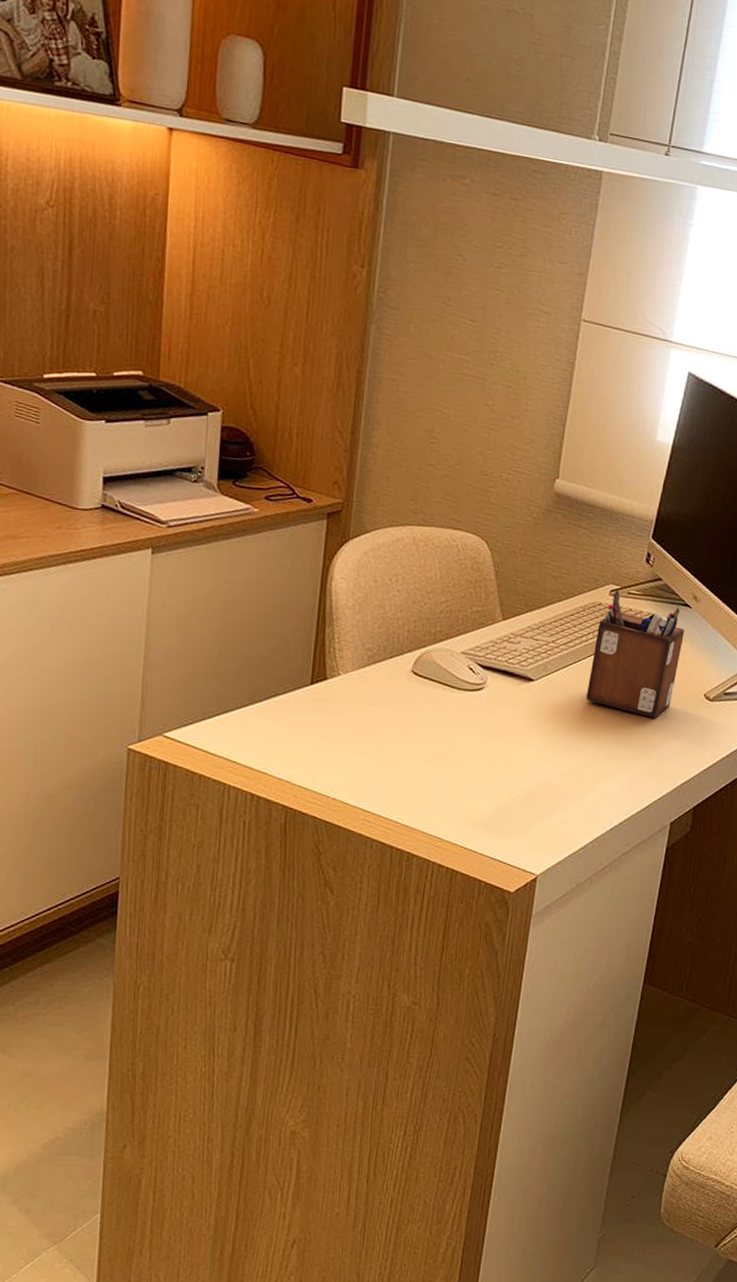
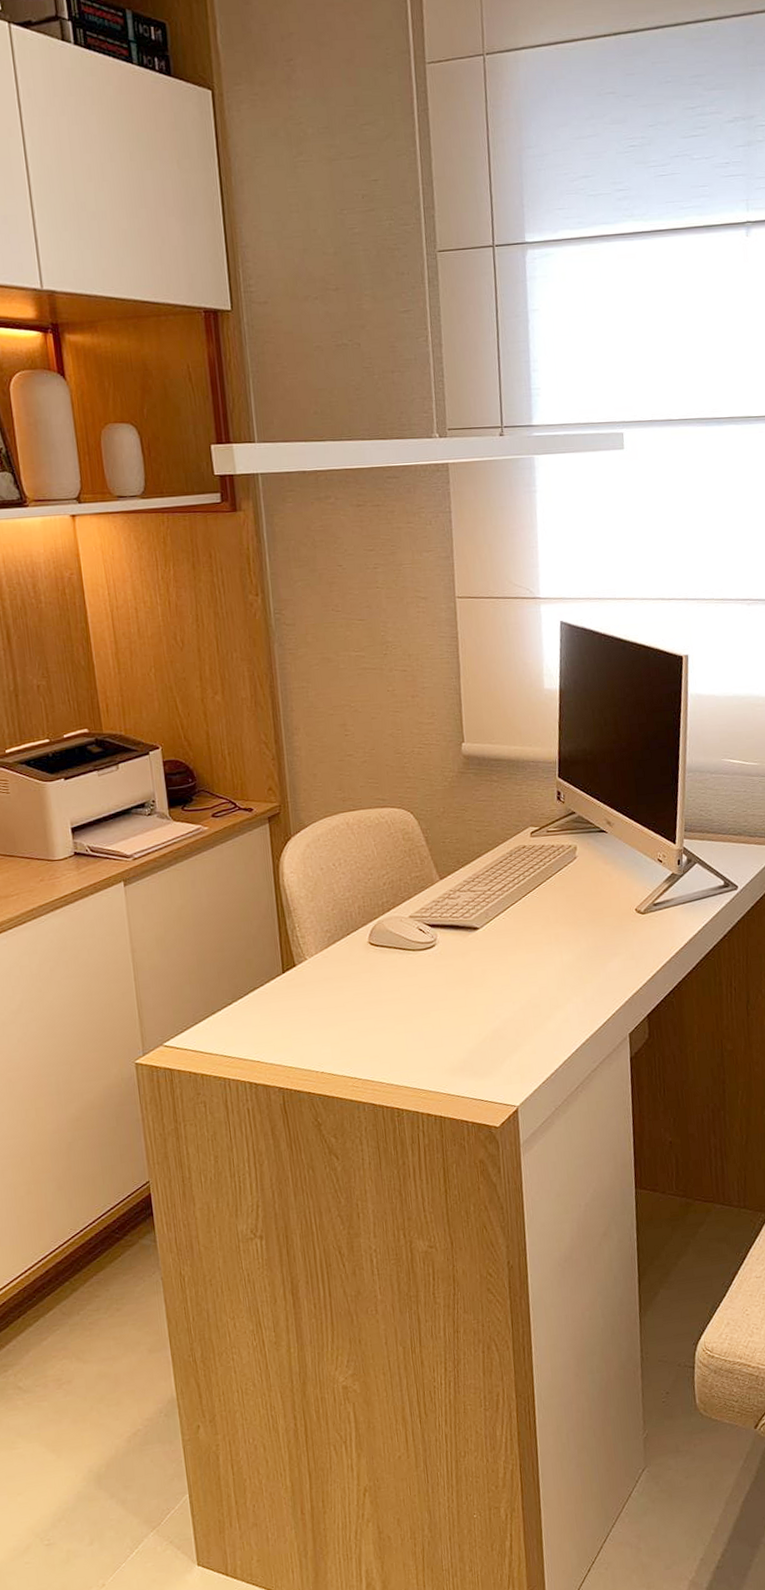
desk organizer: present [586,590,685,719] -> none [526,830,607,941]

